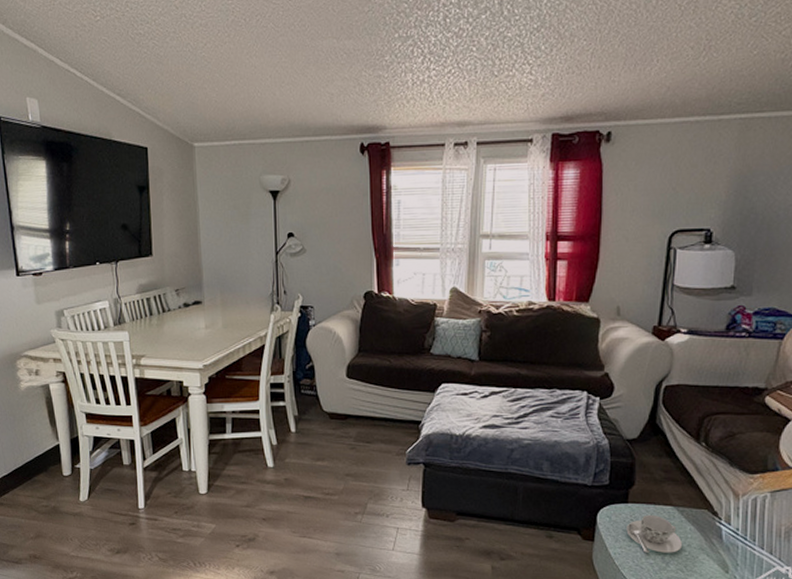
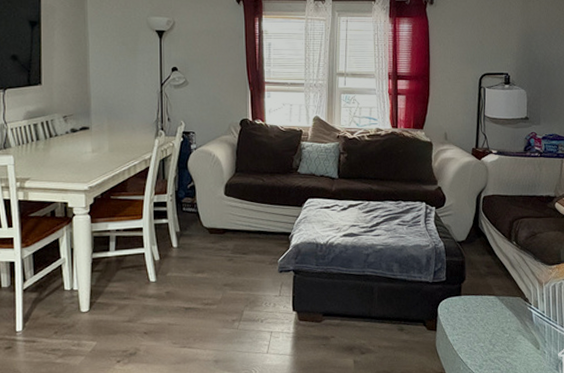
teacup: present [626,514,683,553] -> none [461,304,505,338]

